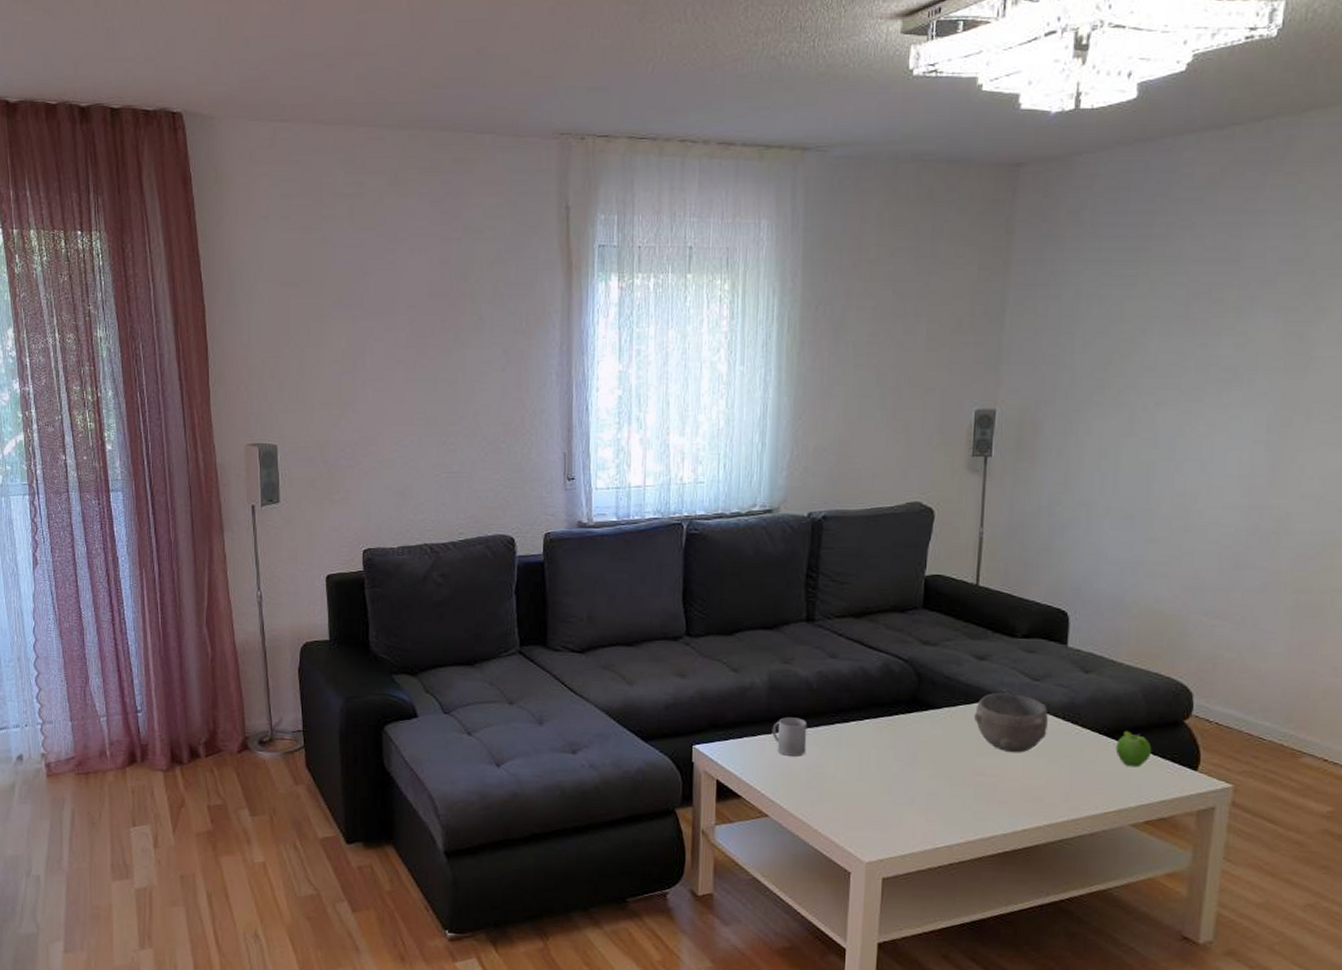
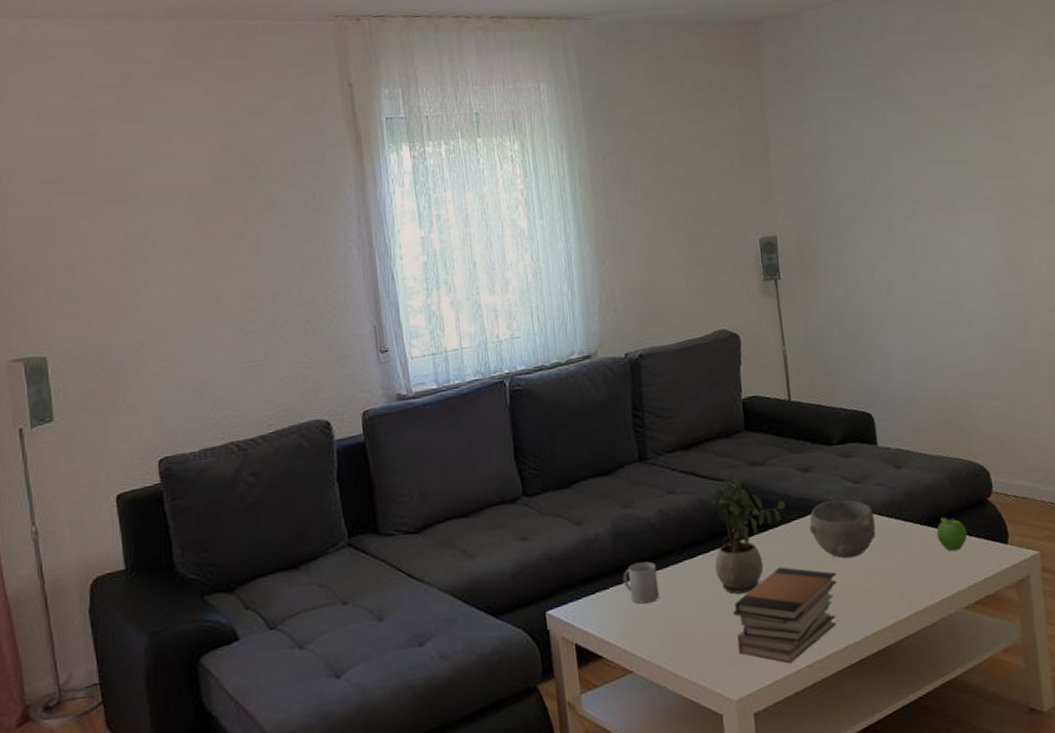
potted plant: none [867,653,953,766] -> present [711,477,786,594]
book stack: none [876,748,994,840] -> present [733,567,837,664]

